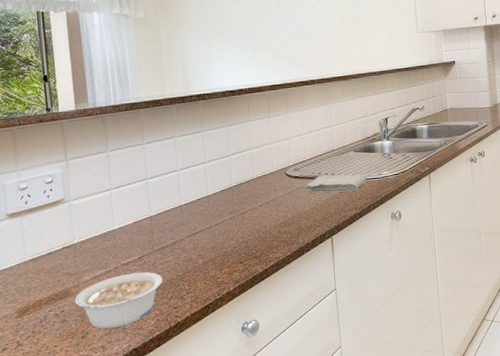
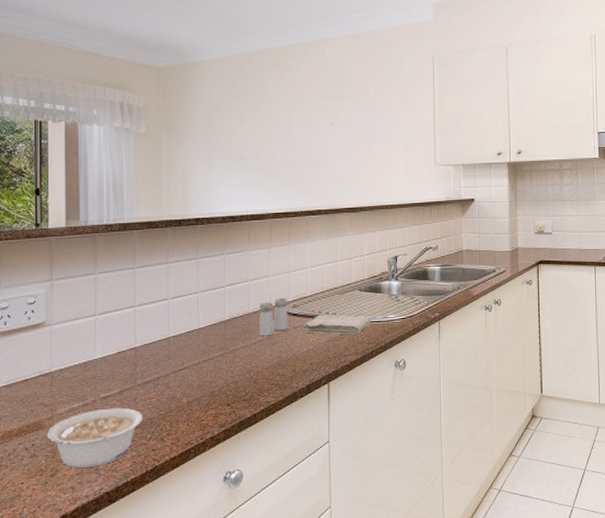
salt and pepper shaker: none [262,162,291,199] -> present [259,297,288,337]

